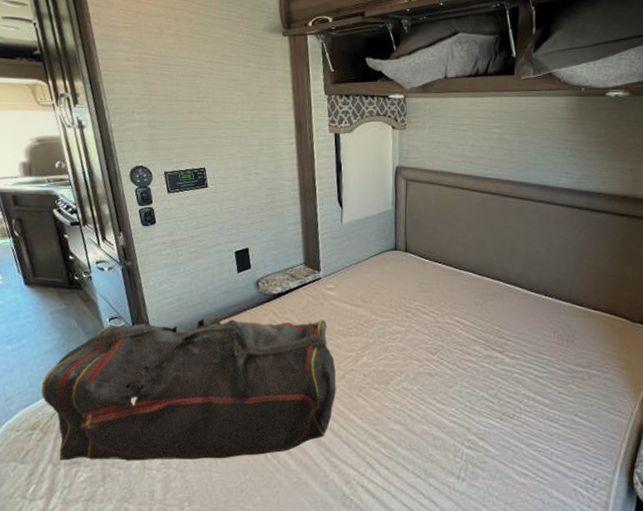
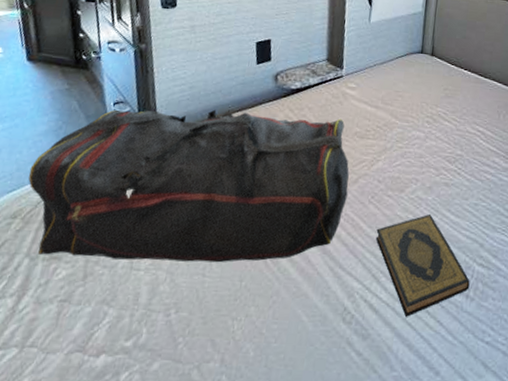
hardback book: none [366,403,460,499] -> present [375,213,470,317]

